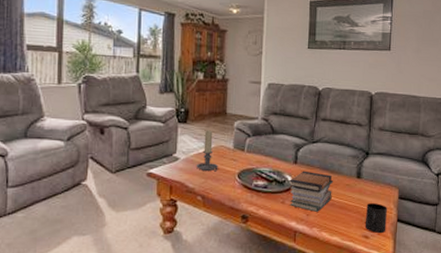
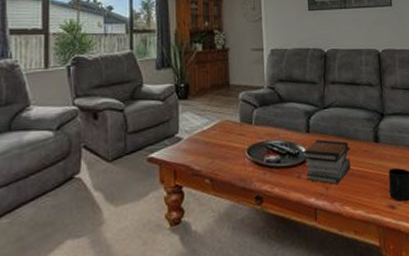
candle holder: present [196,130,218,172] -> none [202,104,225,151]

